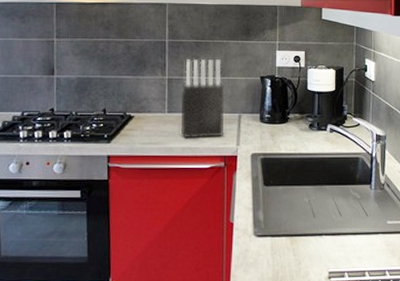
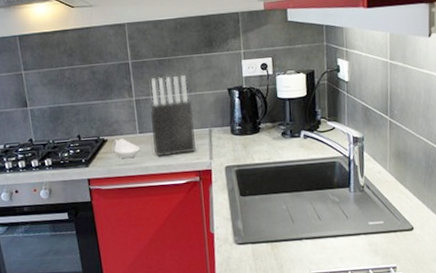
spoon rest: none [137,117,168,138] -> present [112,139,141,159]

